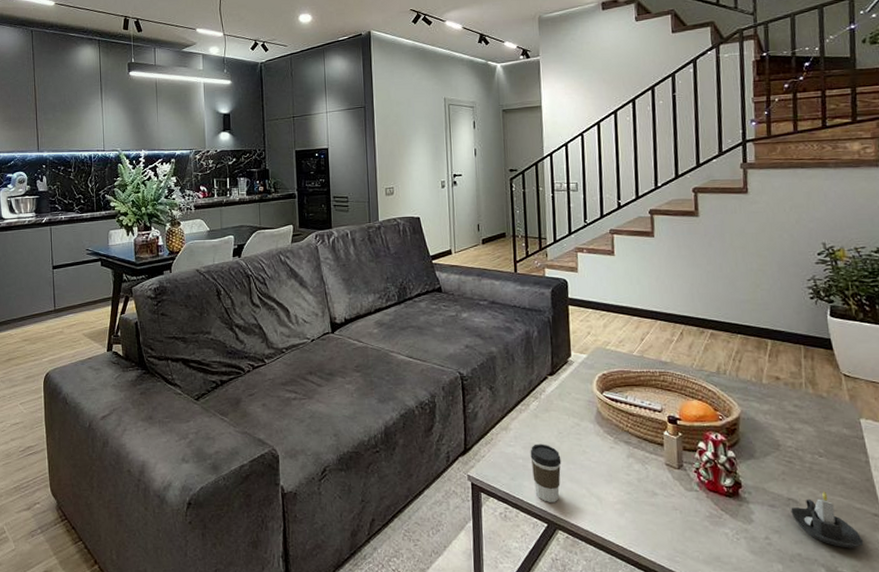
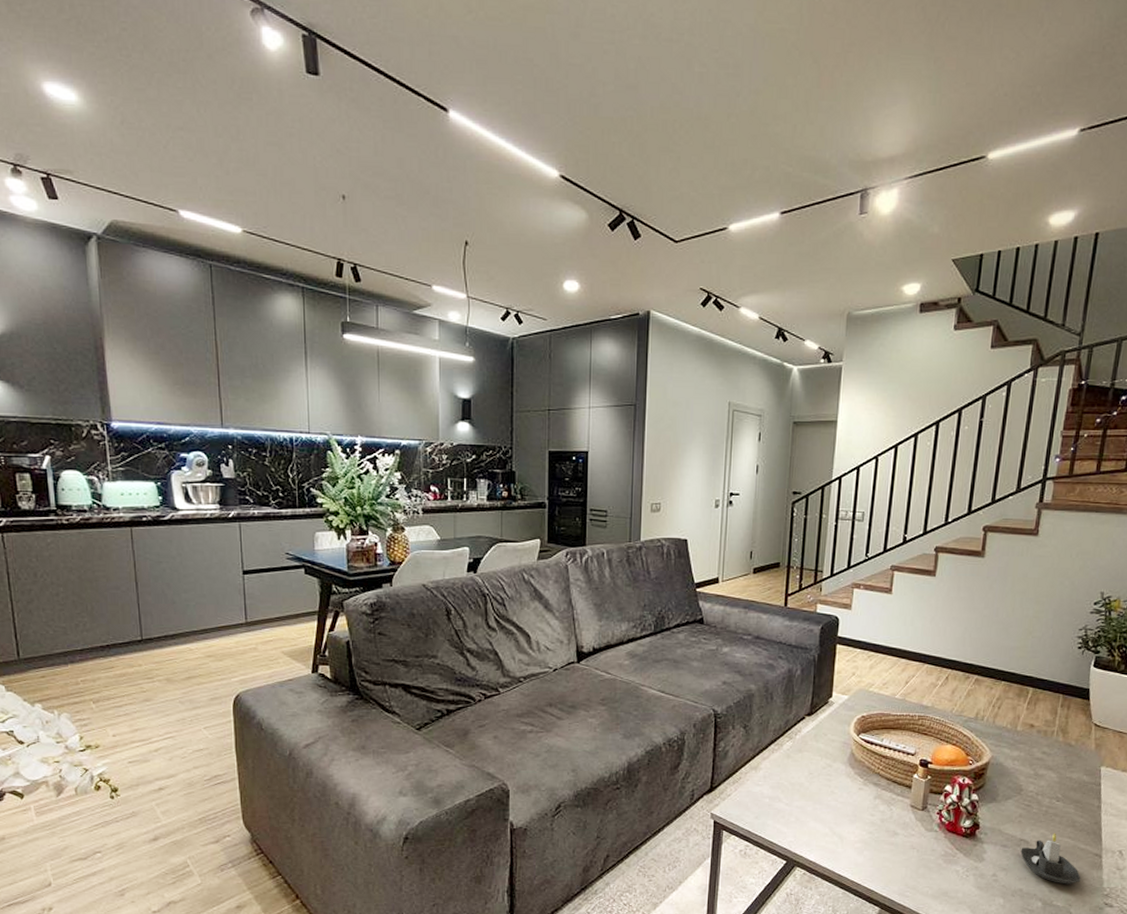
coffee cup: present [530,444,562,502] -> none [777,784,808,841]

